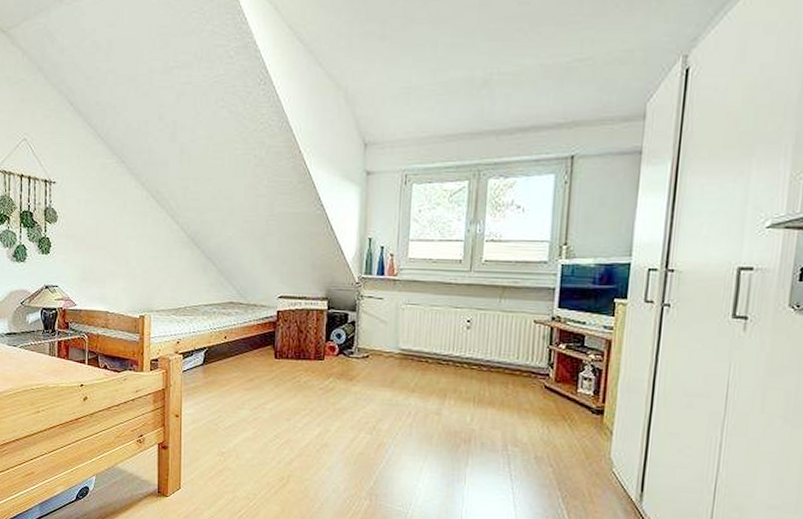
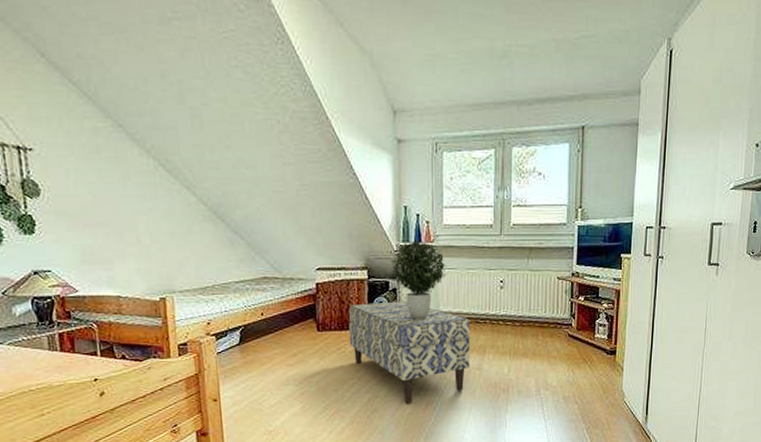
bench: none [304,334,431,442] -> present [348,301,470,404]
potted plant: none [351,273,408,356] -> present [390,240,446,320]

